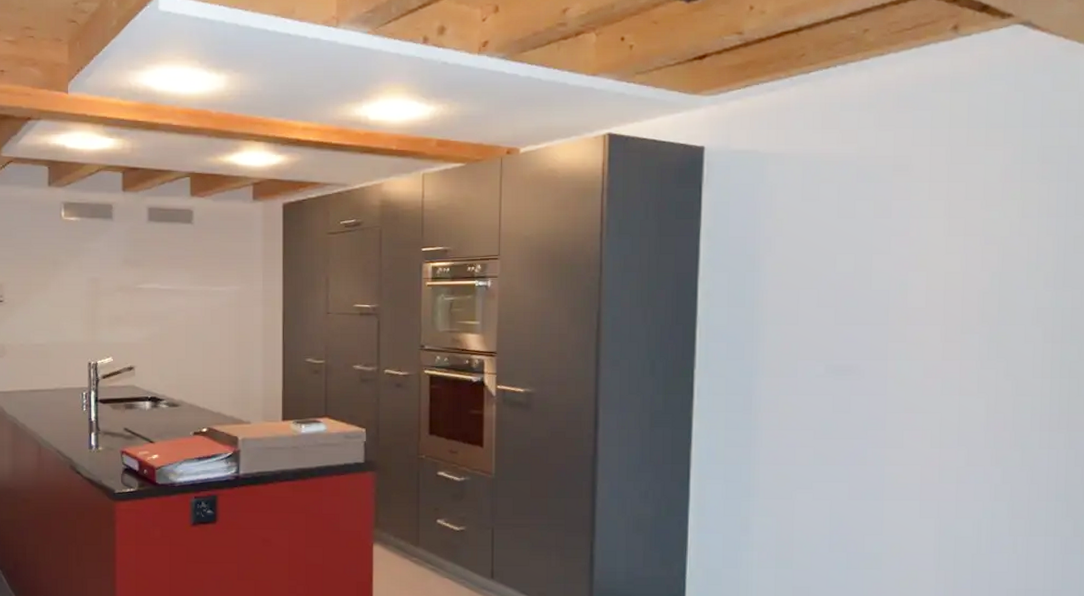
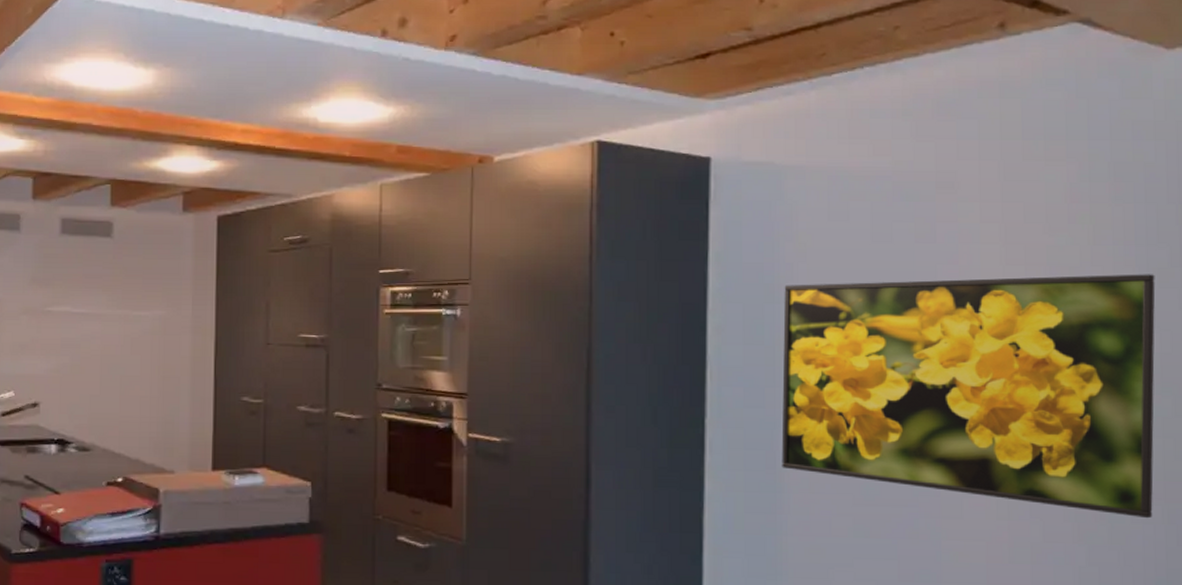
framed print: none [756,242,1071,445] -> present [781,274,1156,519]

